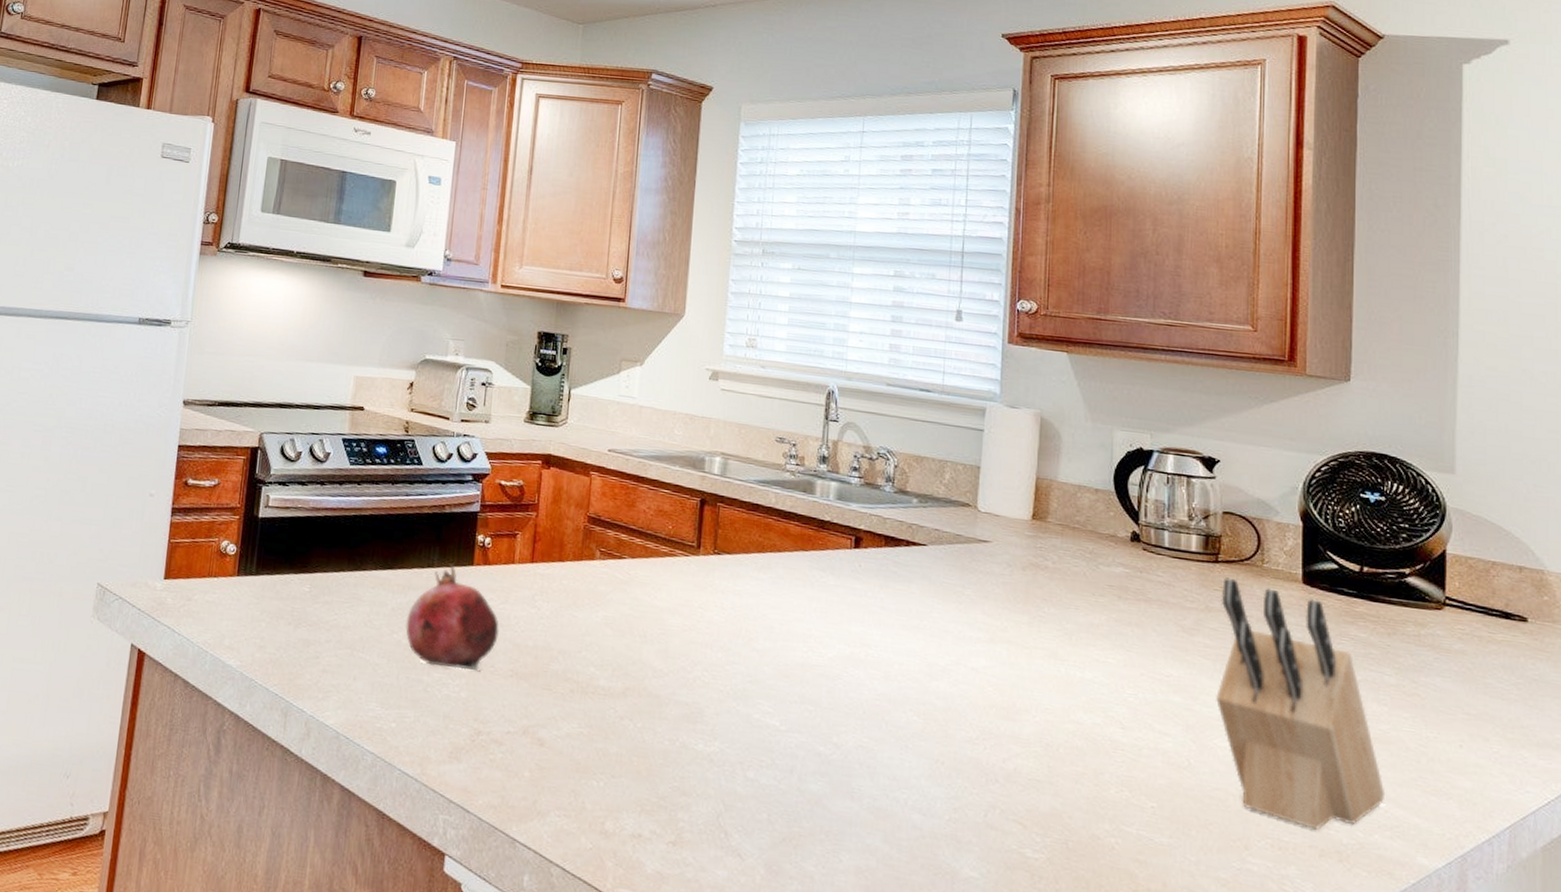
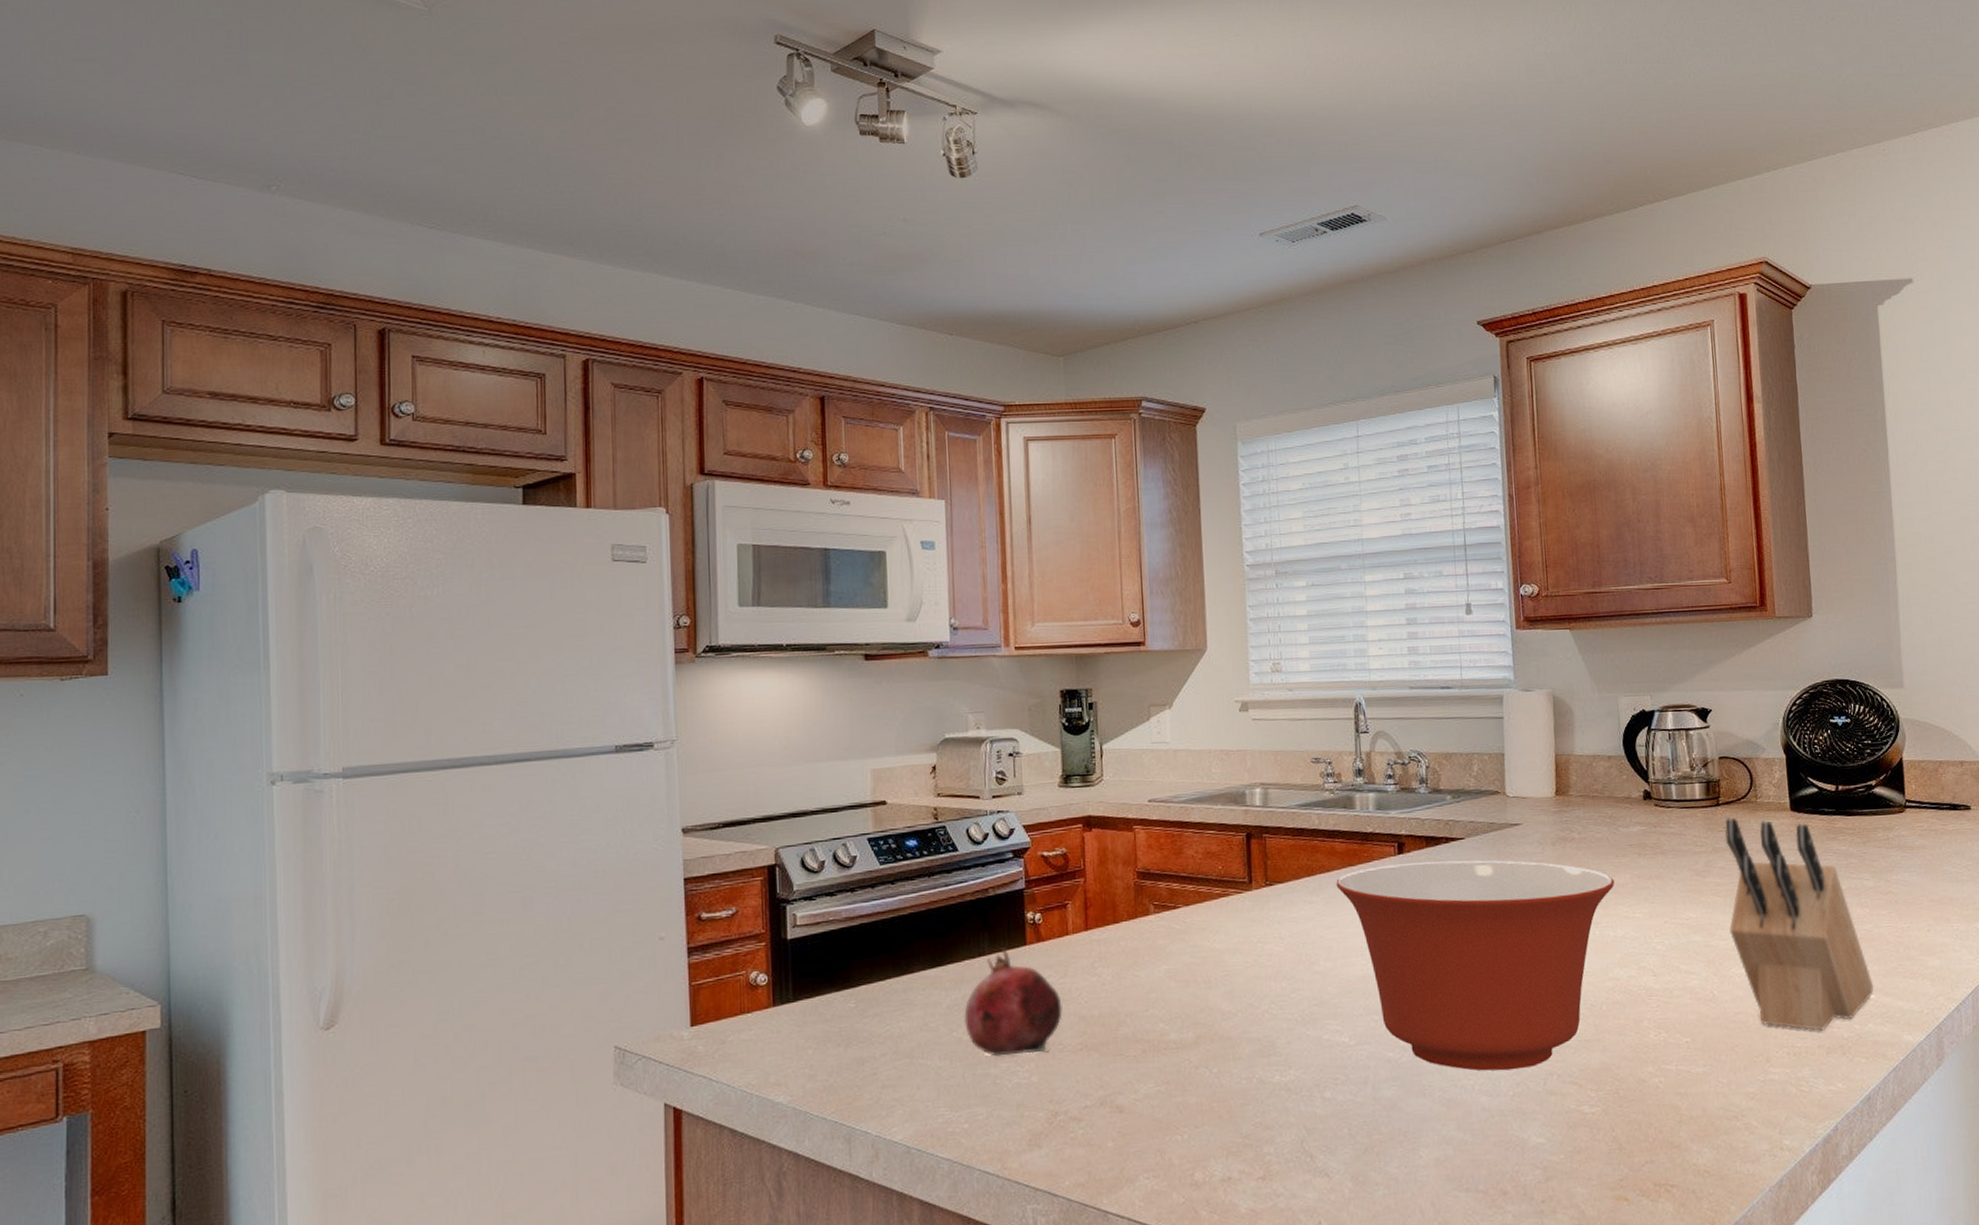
mixing bowl: none [786,556,1089,795] -> present [1336,860,1615,1071]

